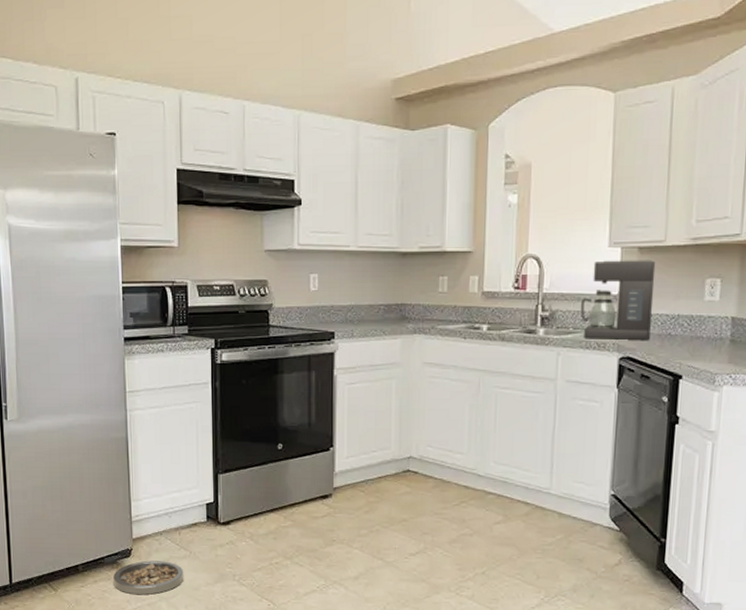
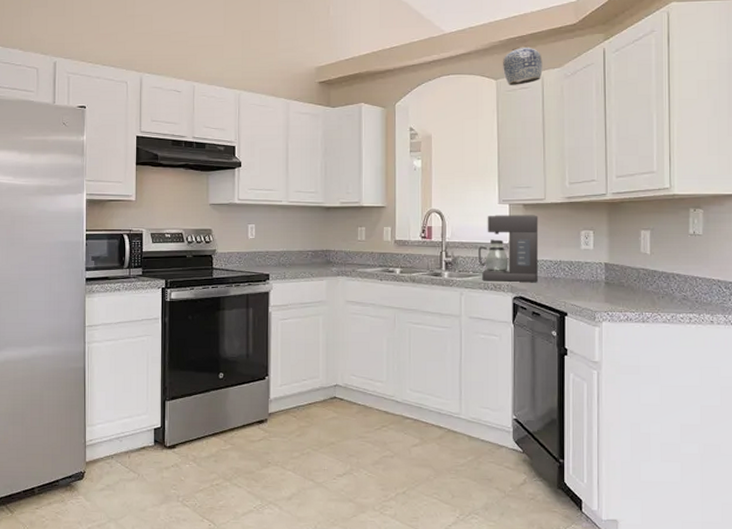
pet bowl: present [113,560,183,595] -> none [66,483,131,517]
decorative jar: none [623,47,675,99] -> present [502,45,543,85]

